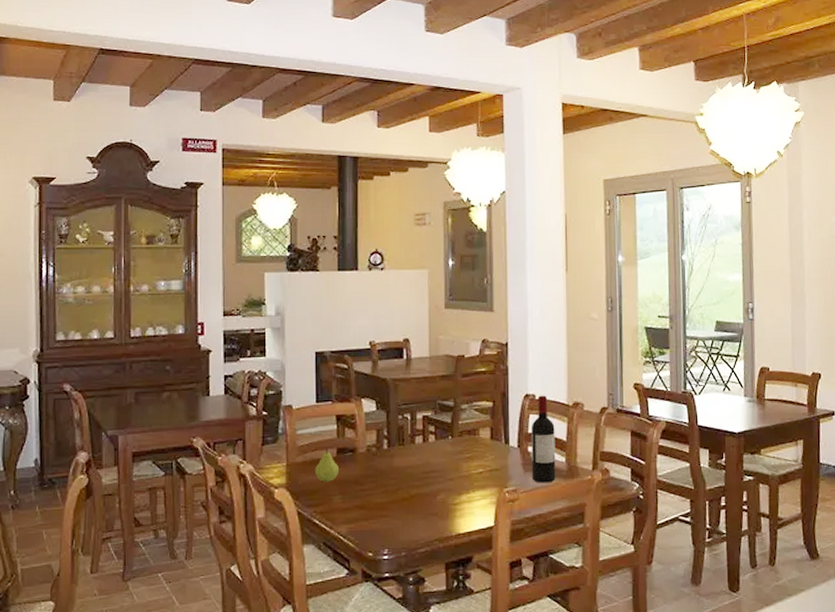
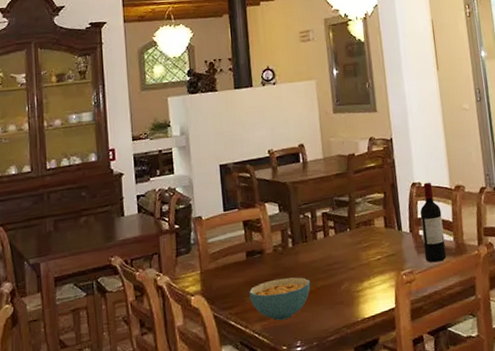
fruit: present [315,448,340,482] -> none [227,252,250,285]
cereal bowl: none [337,480,404,525] -> present [249,277,311,321]

